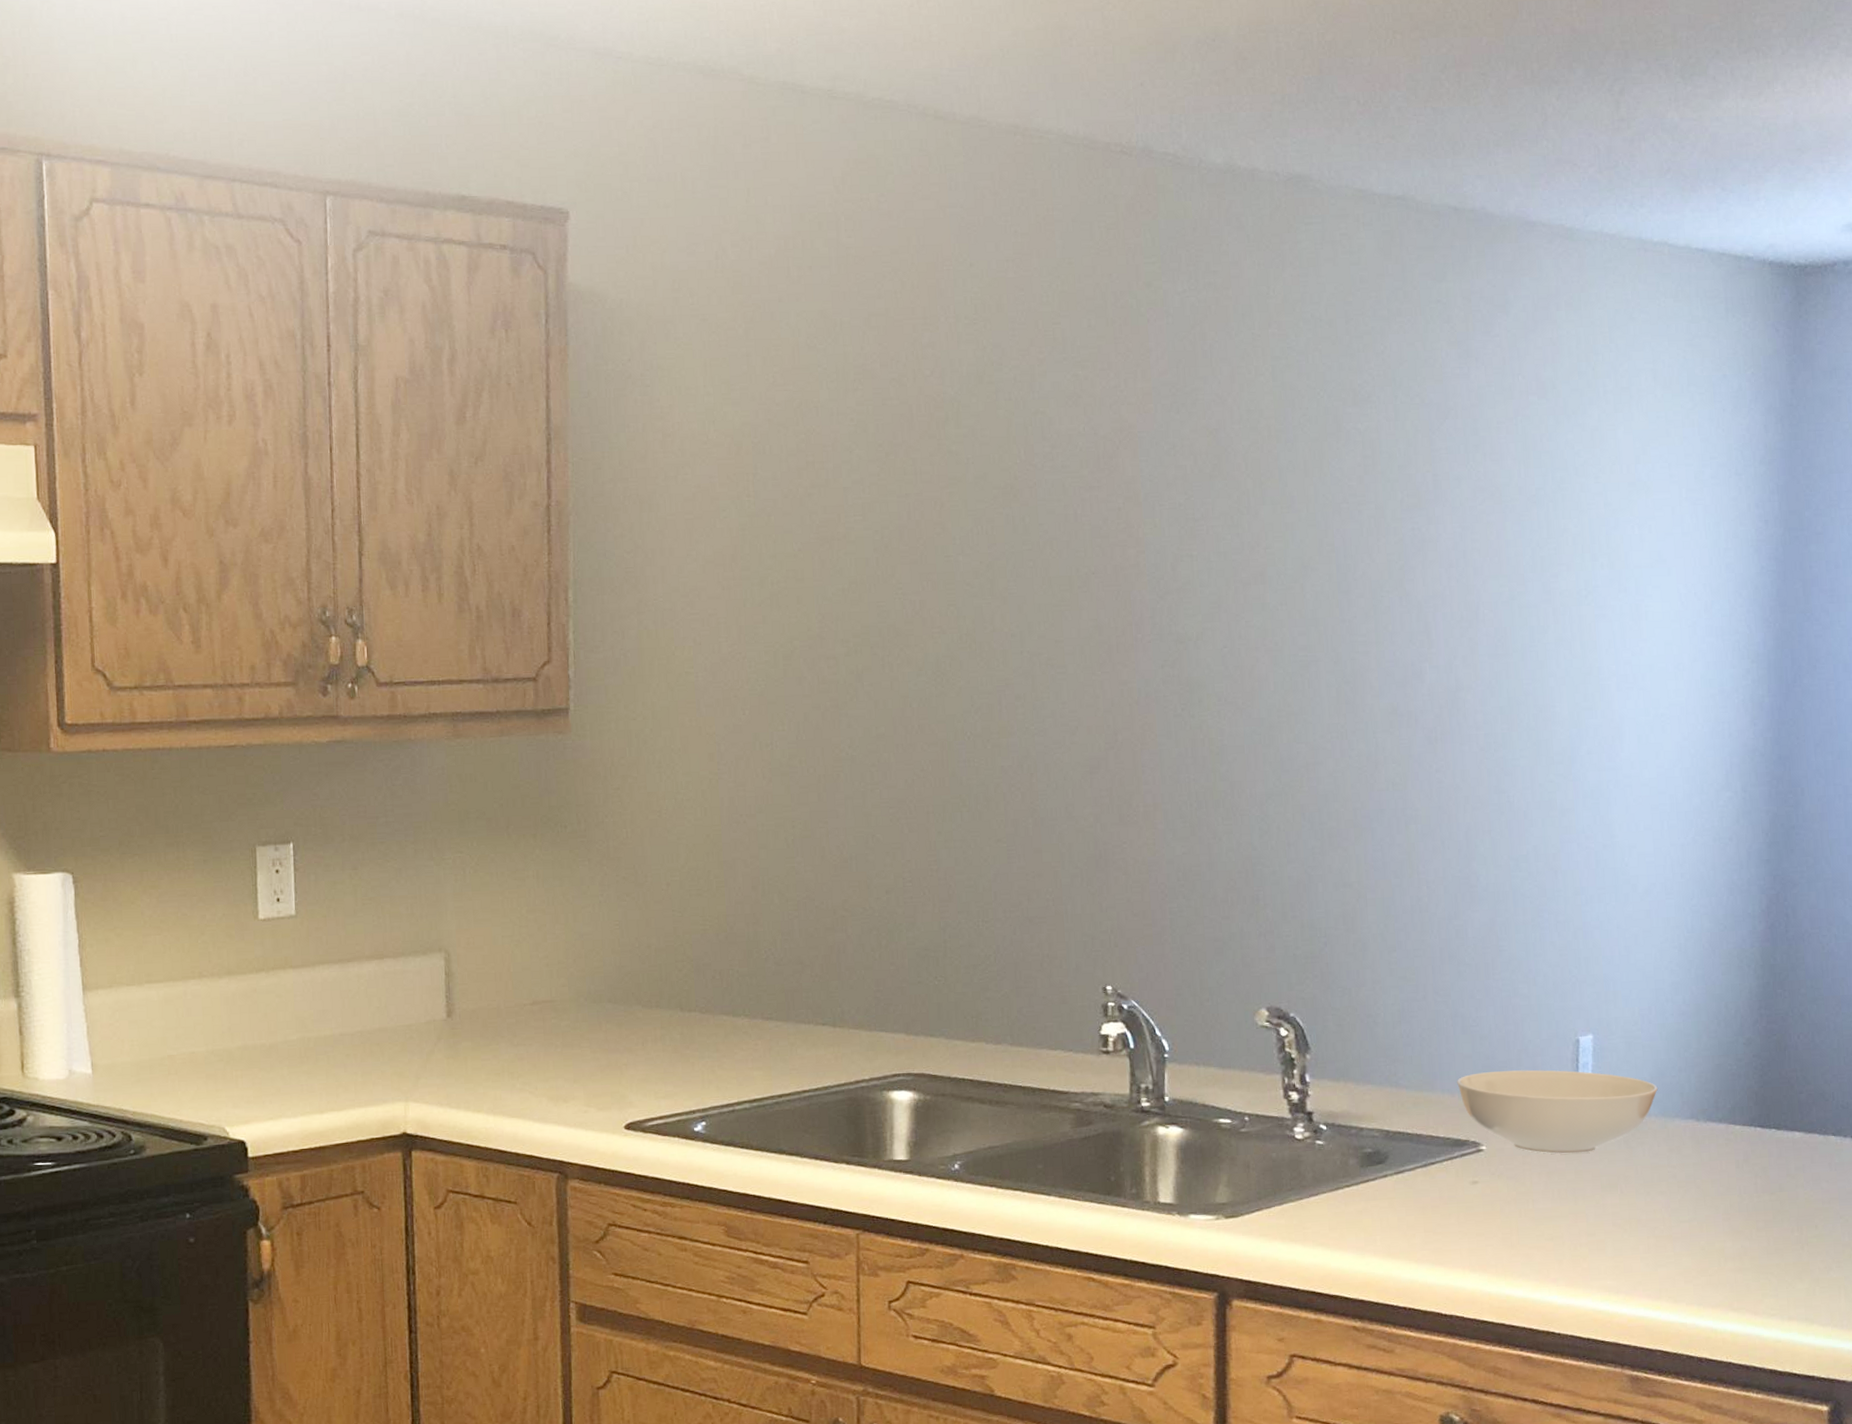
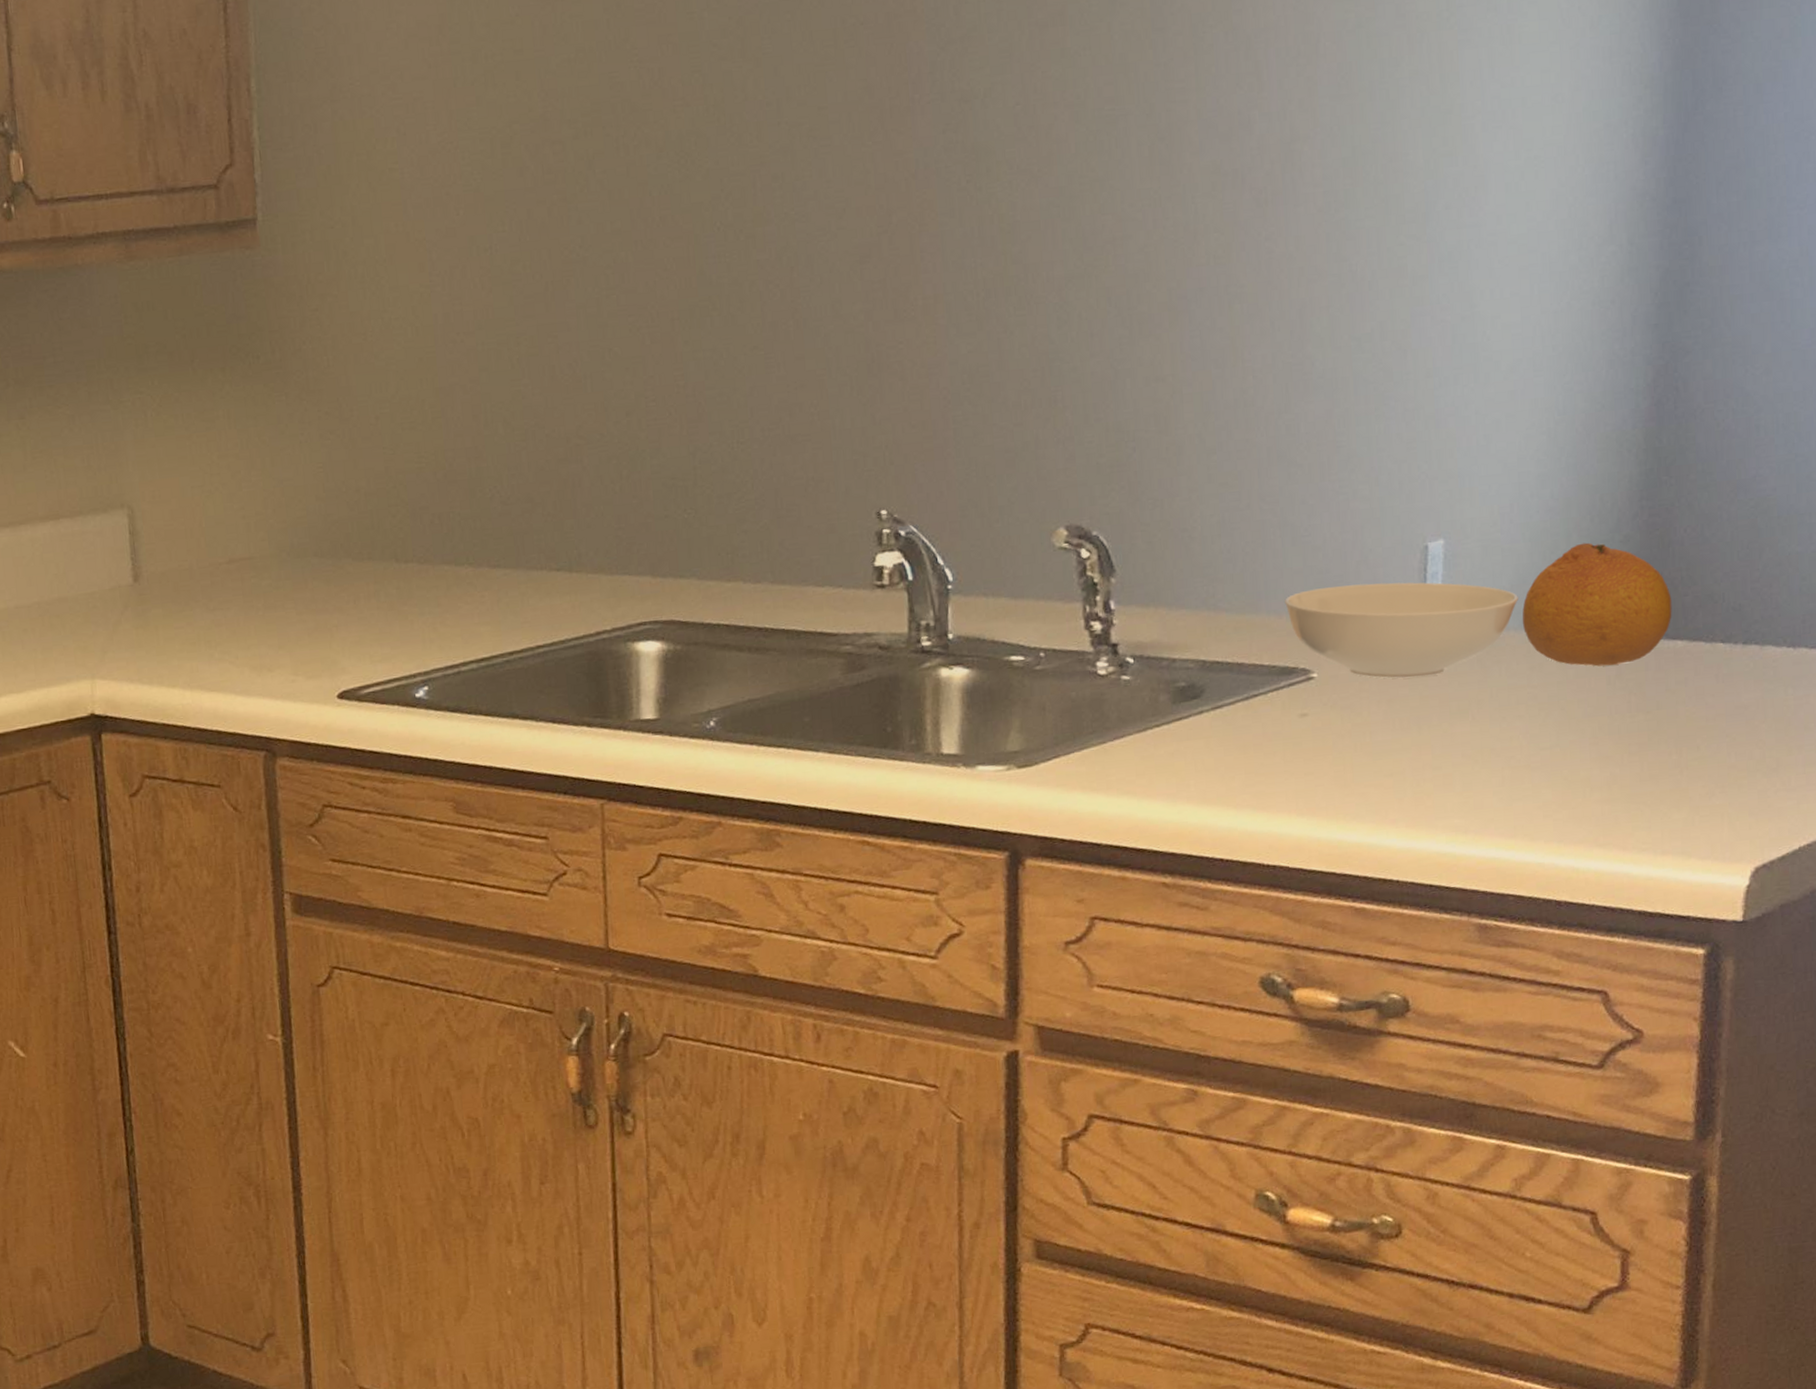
fruit: none [1661,1043,1790,1152] -> present [1522,542,1672,667]

